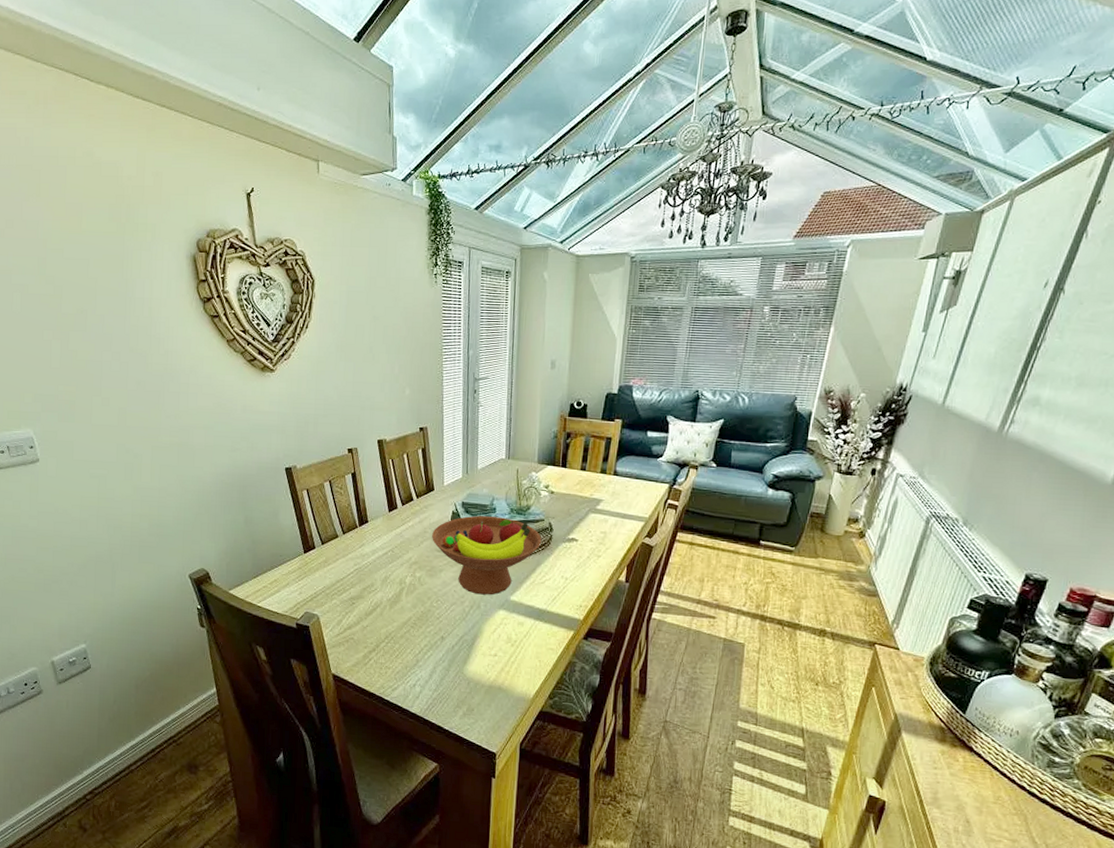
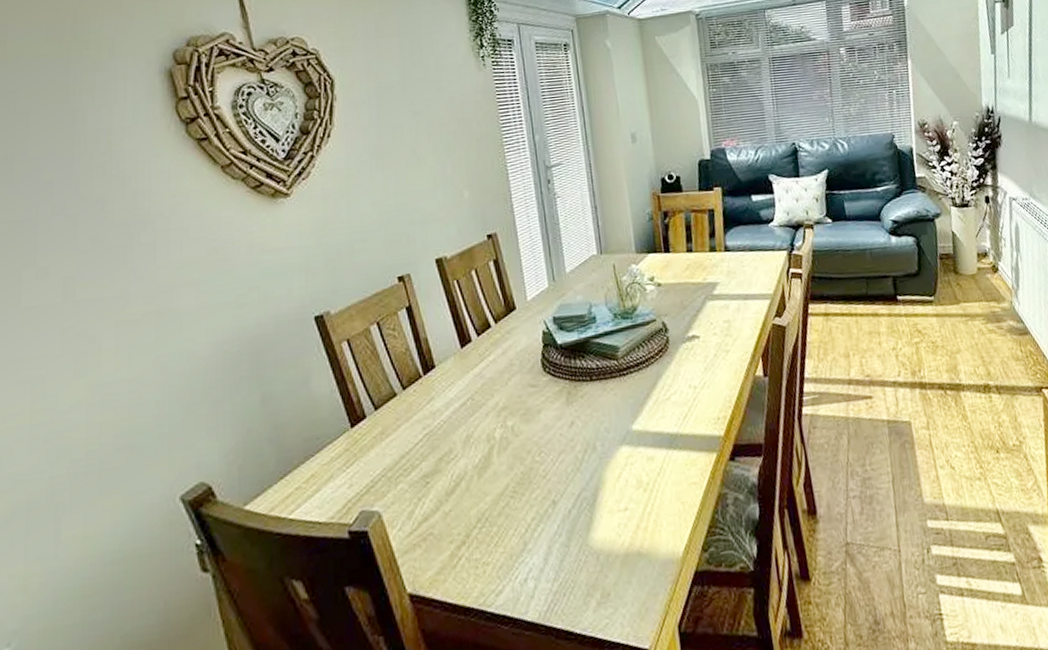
fruit bowl: present [432,515,542,595] -> none [521,326,658,433]

